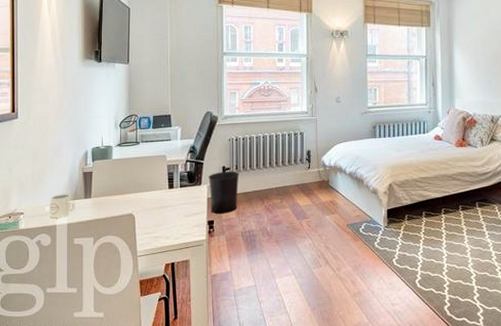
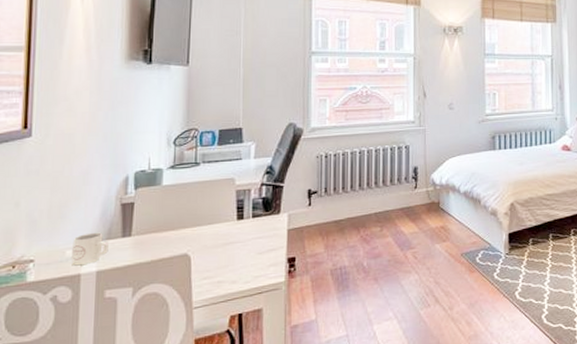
waste bin: present [209,172,240,214] -> none [290,195,329,248]

